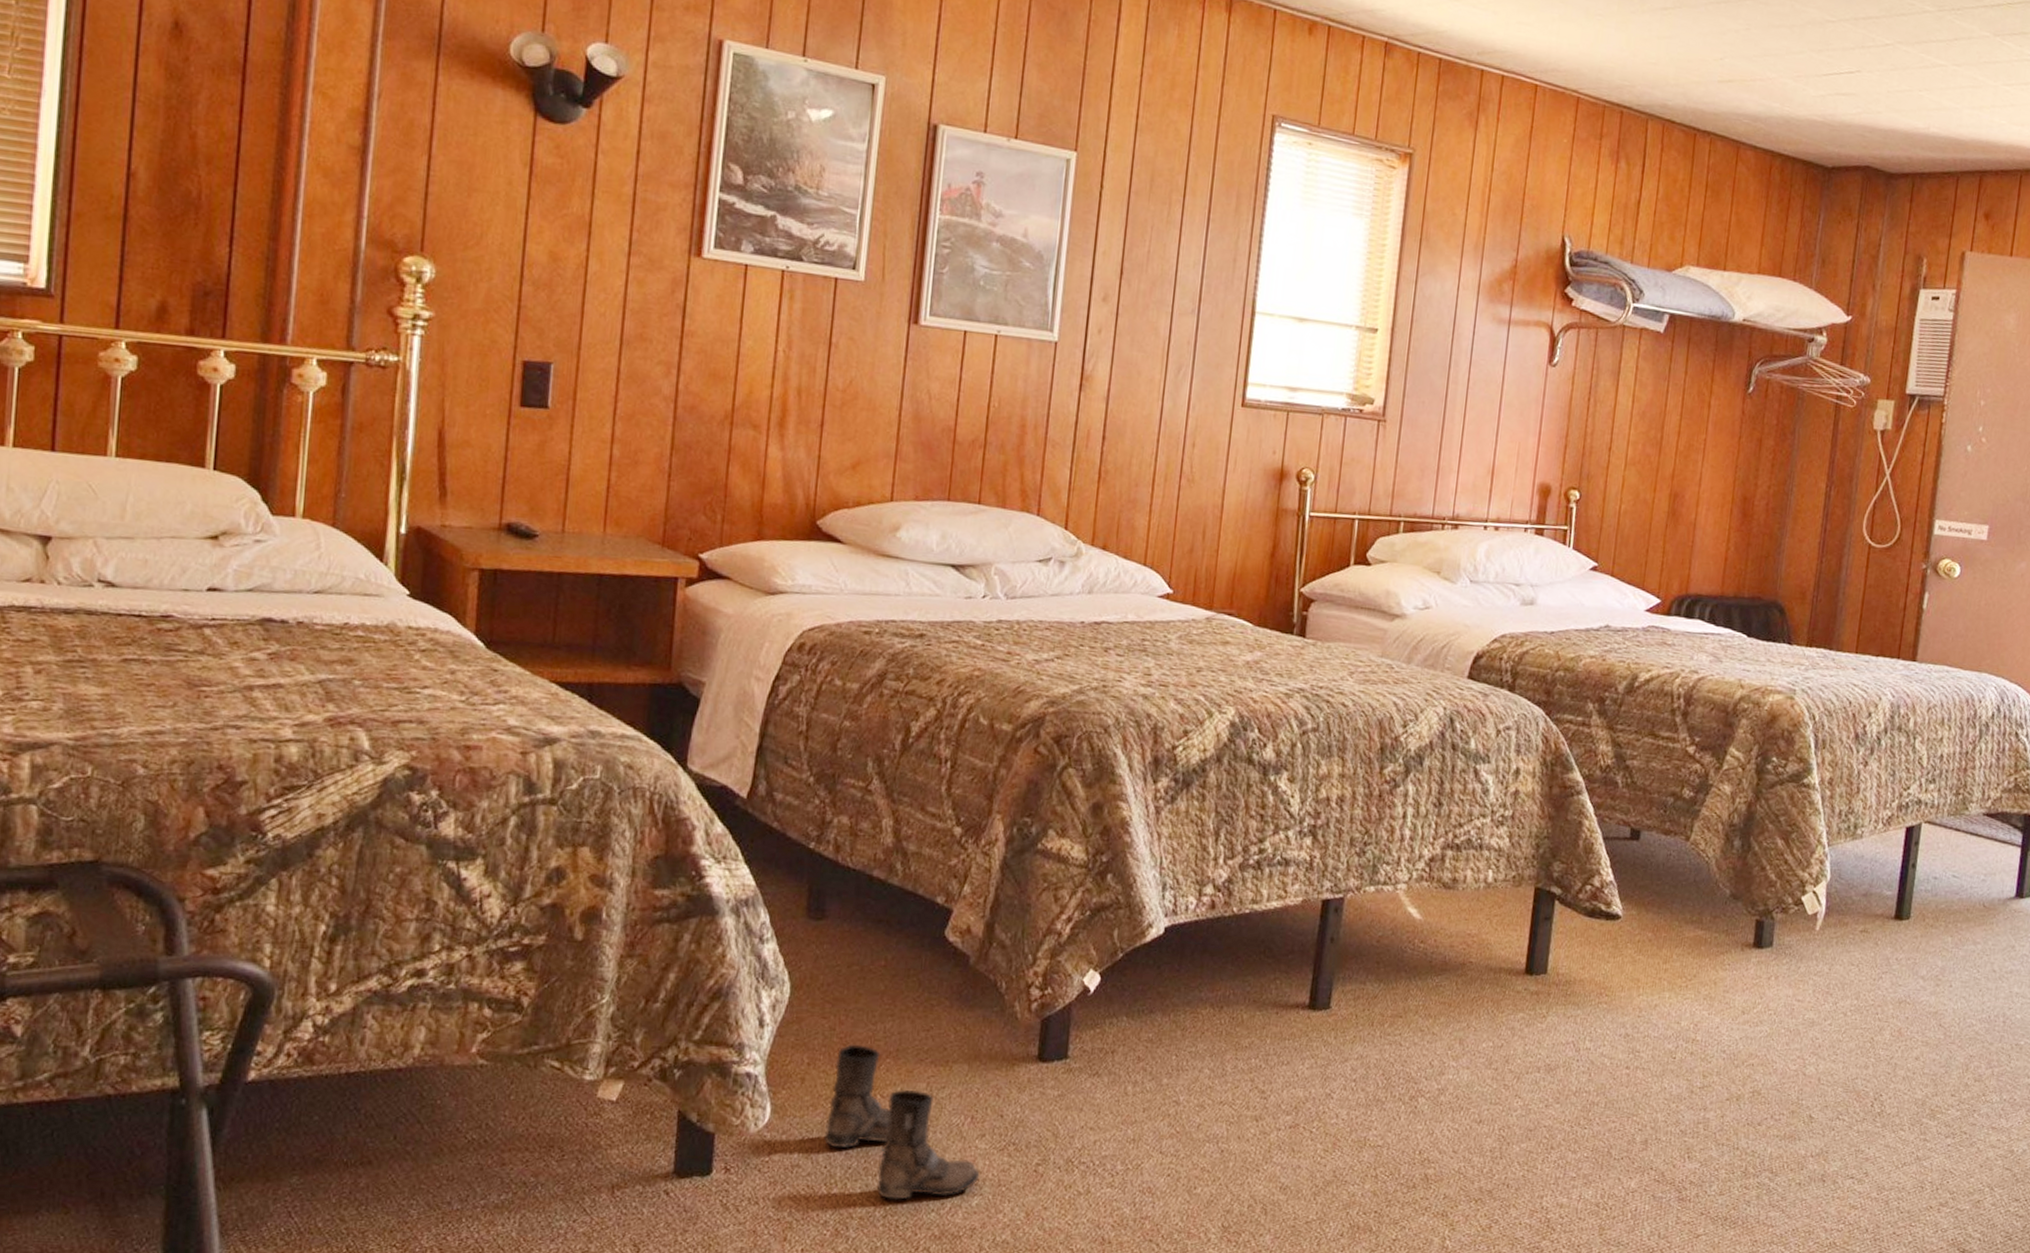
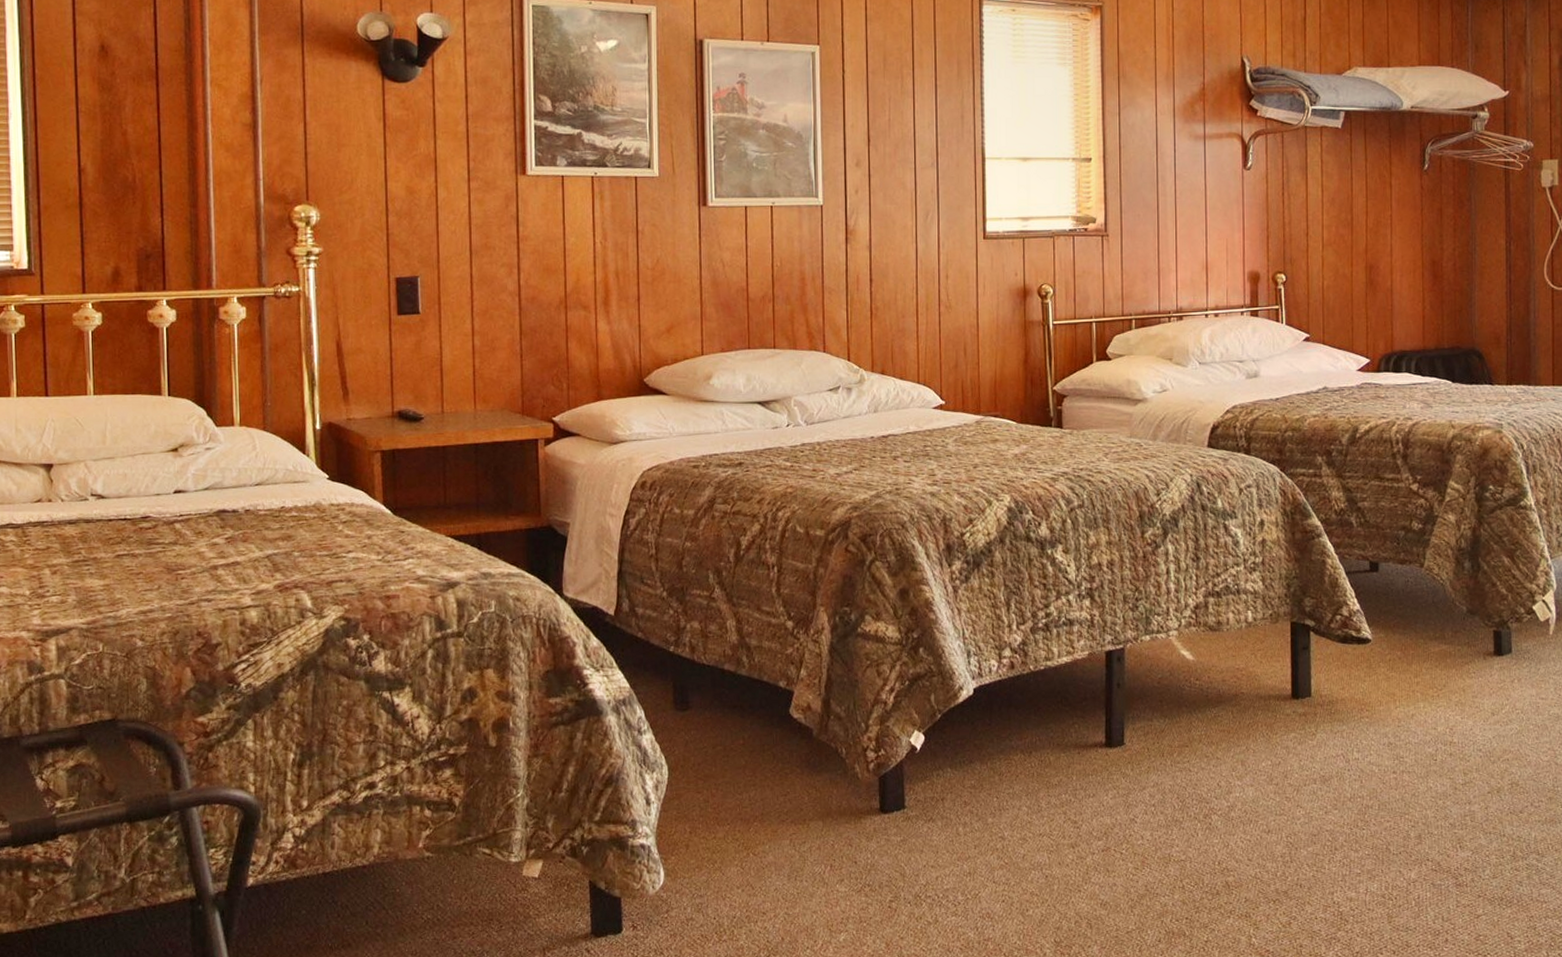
boots: present [823,1044,980,1200] -> none [710,812,844,941]

